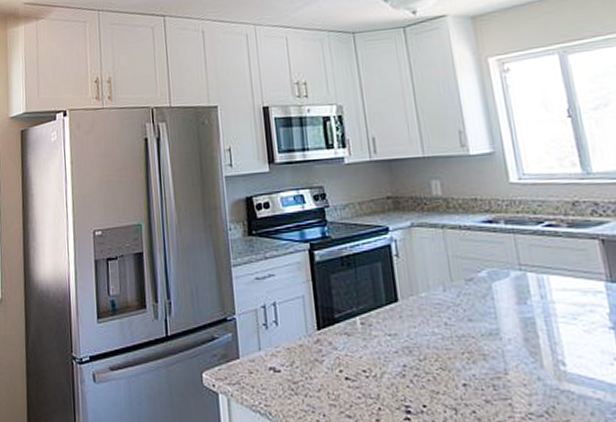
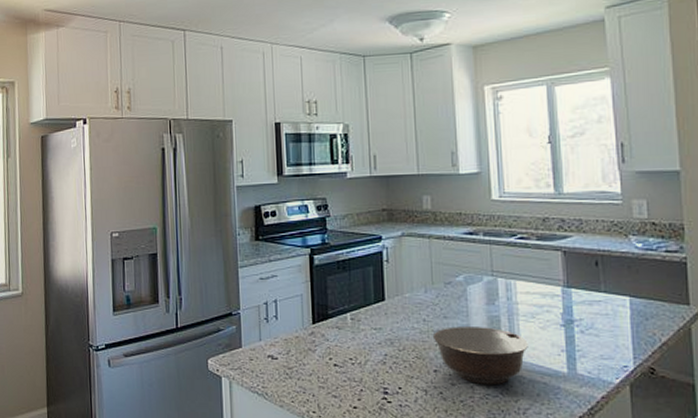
bowl: none [457,331,573,403] -> present [432,327,528,386]

